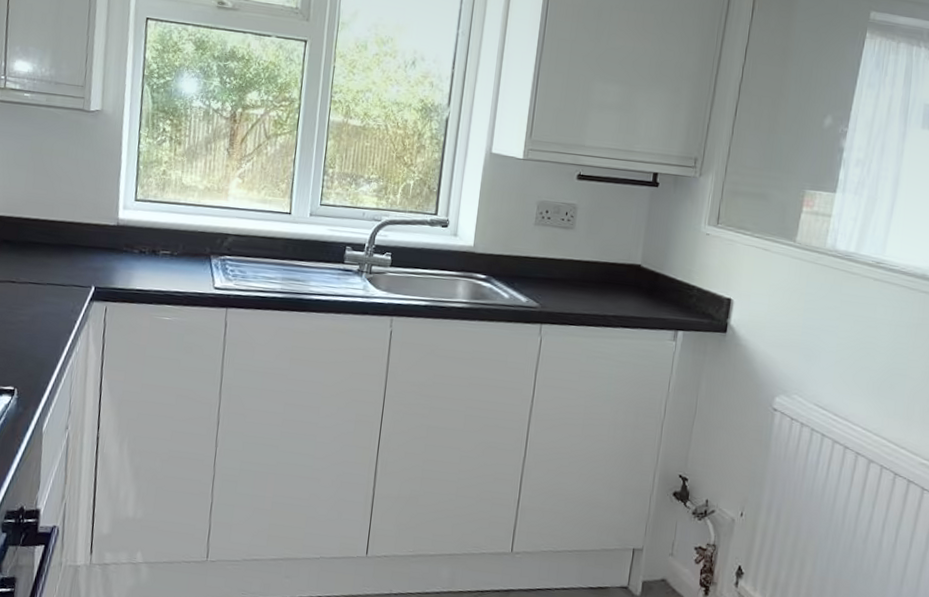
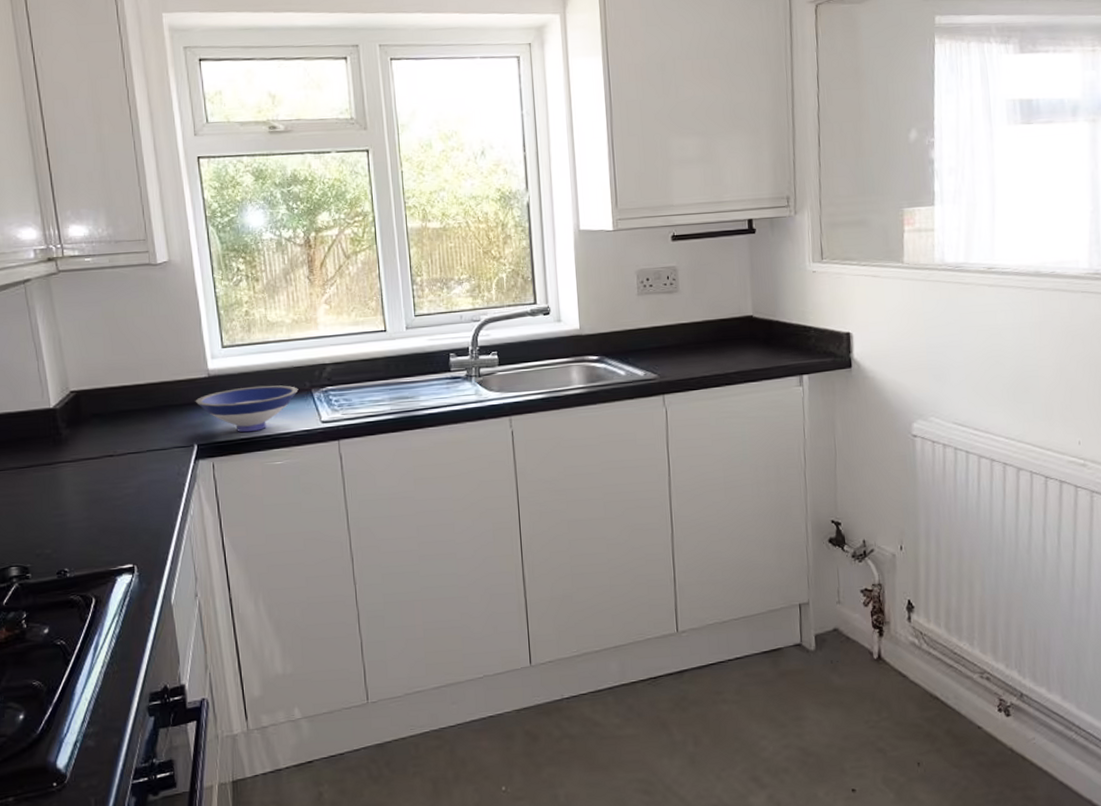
bowl: none [100,241,199,285] -> present [195,385,299,433]

